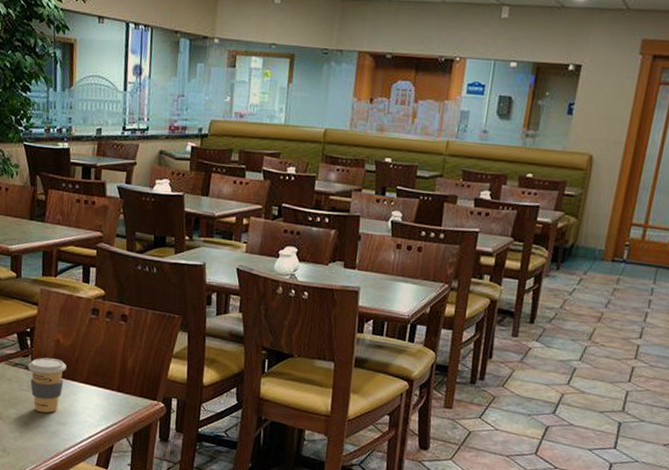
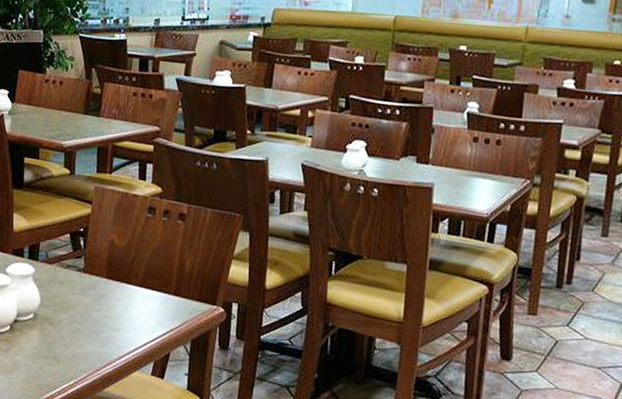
coffee cup: present [28,357,66,413] -> none [80,259,121,318]

